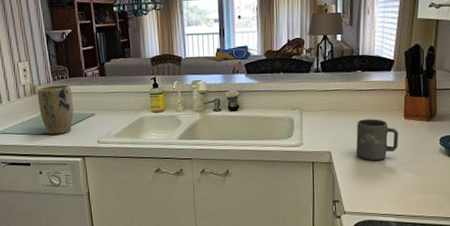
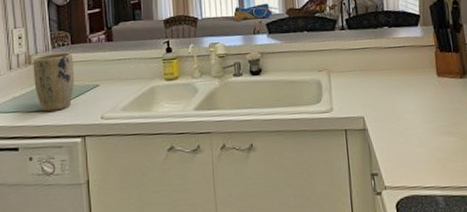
mug: present [356,119,399,160] -> none [389,78,435,124]

